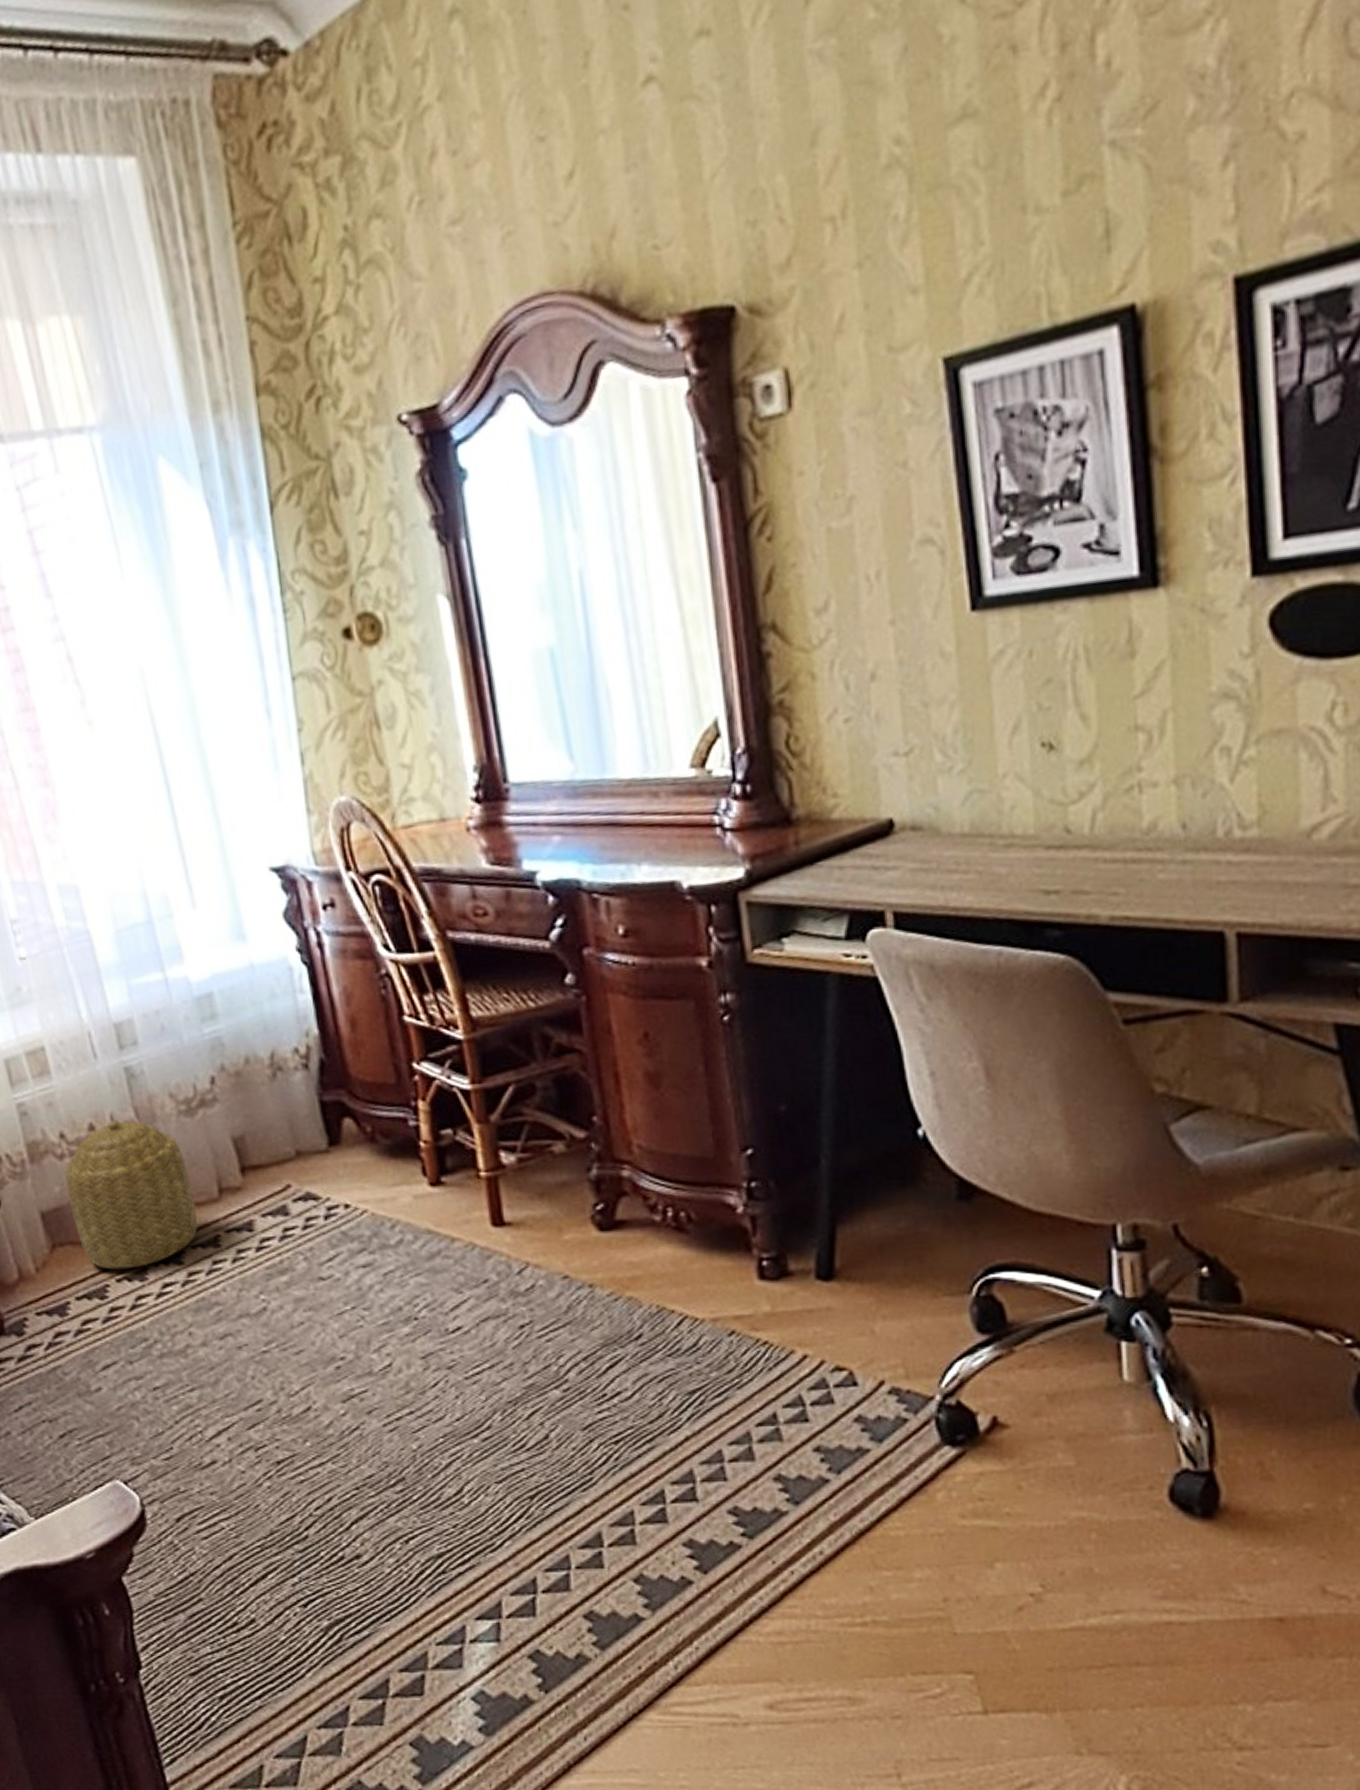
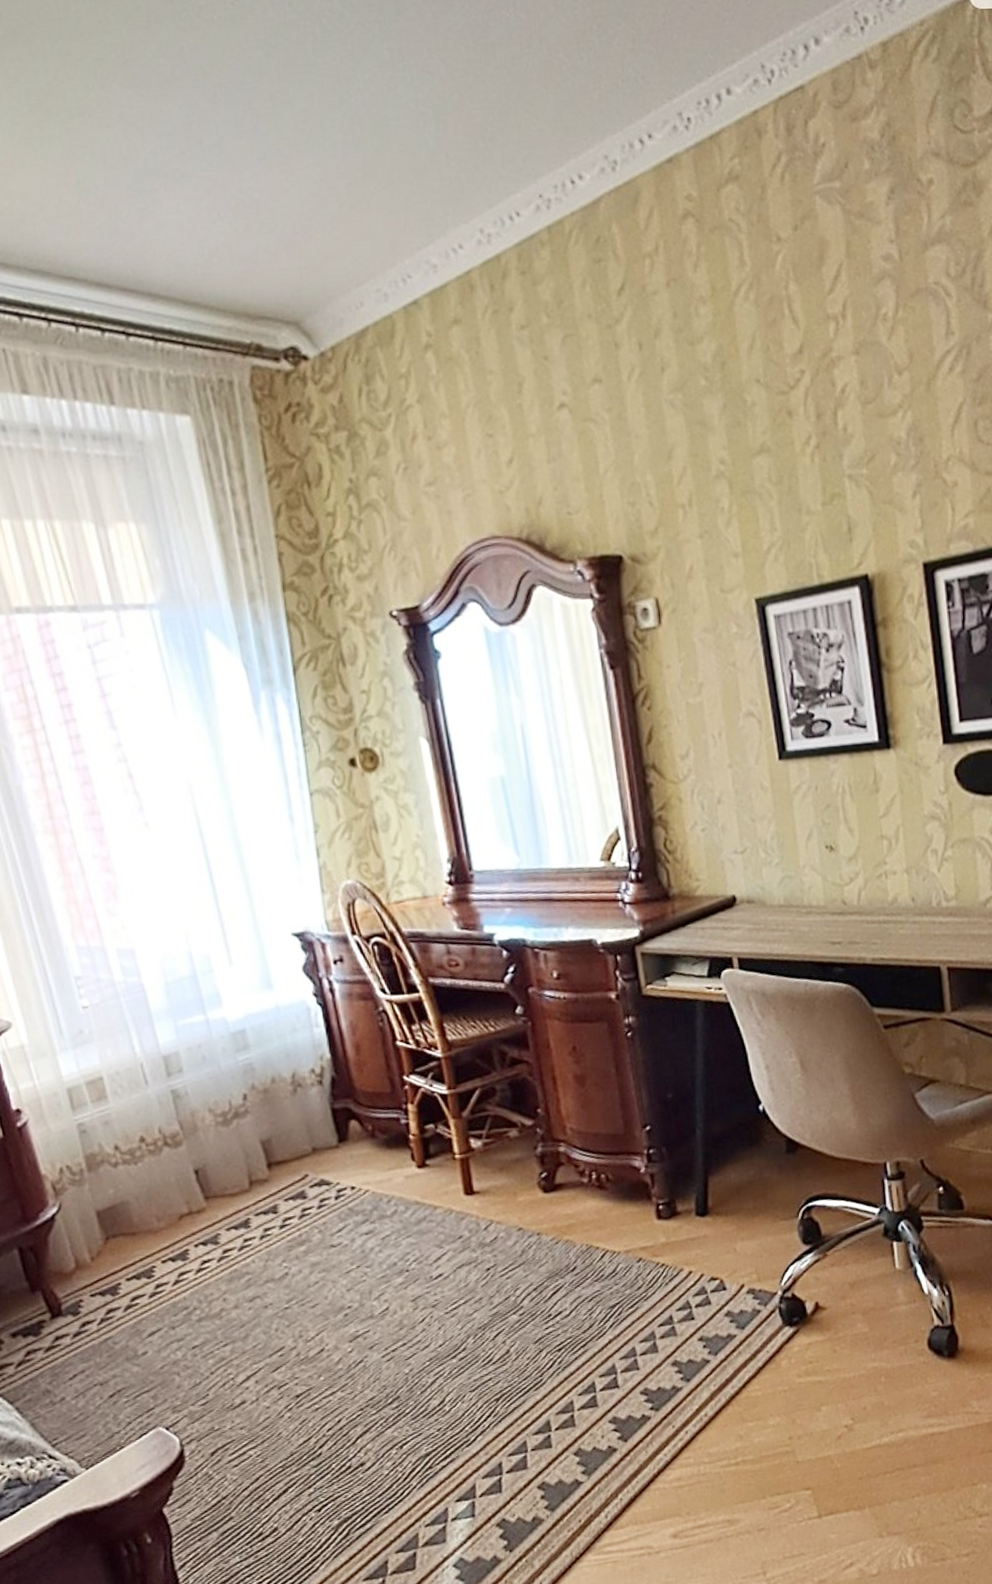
basket: present [65,1120,198,1270] -> none [118,1132,232,1254]

